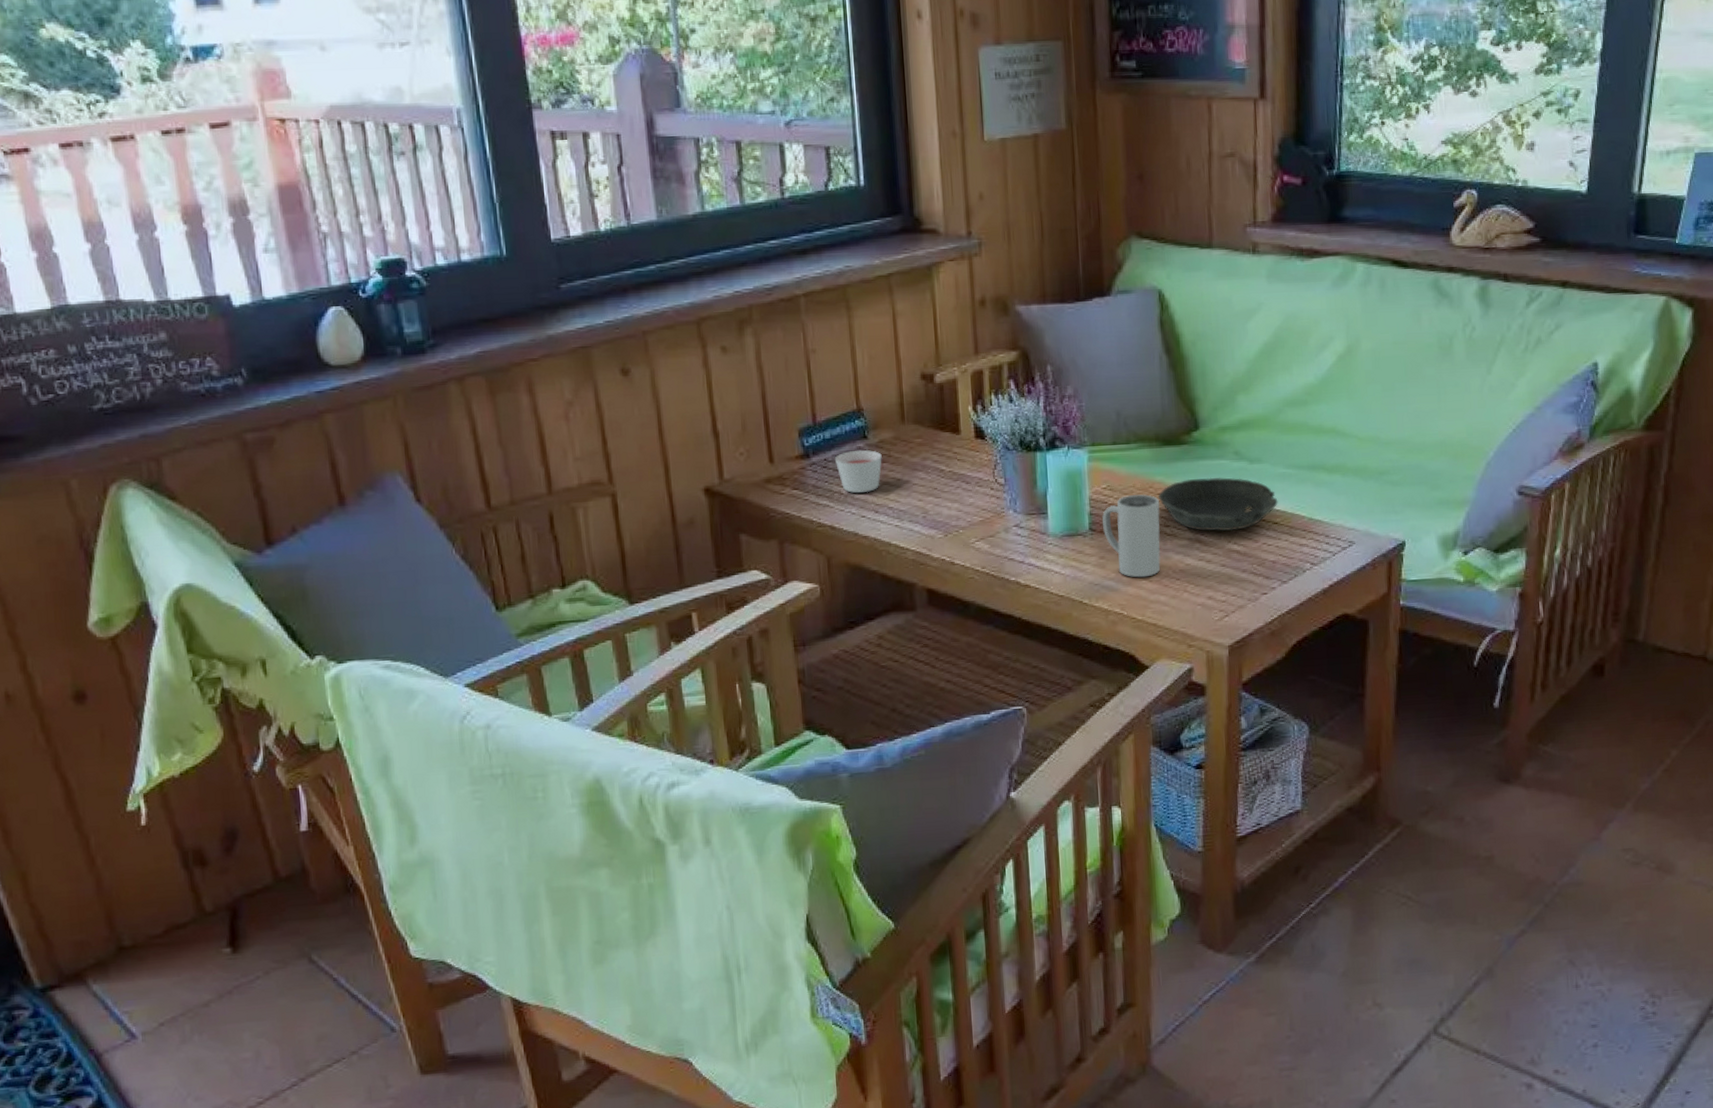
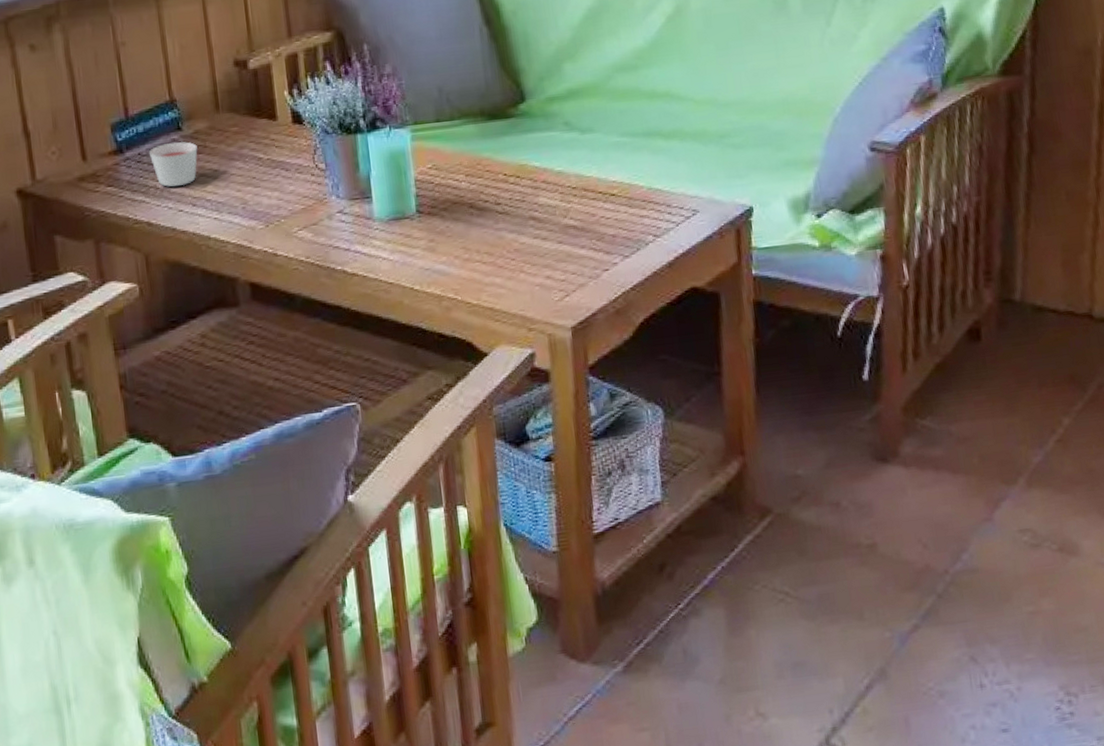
mug: present [1102,494,1161,578] -> none [429,172,494,260]
bowl: present [1158,477,1278,532] -> none [486,149,614,208]

